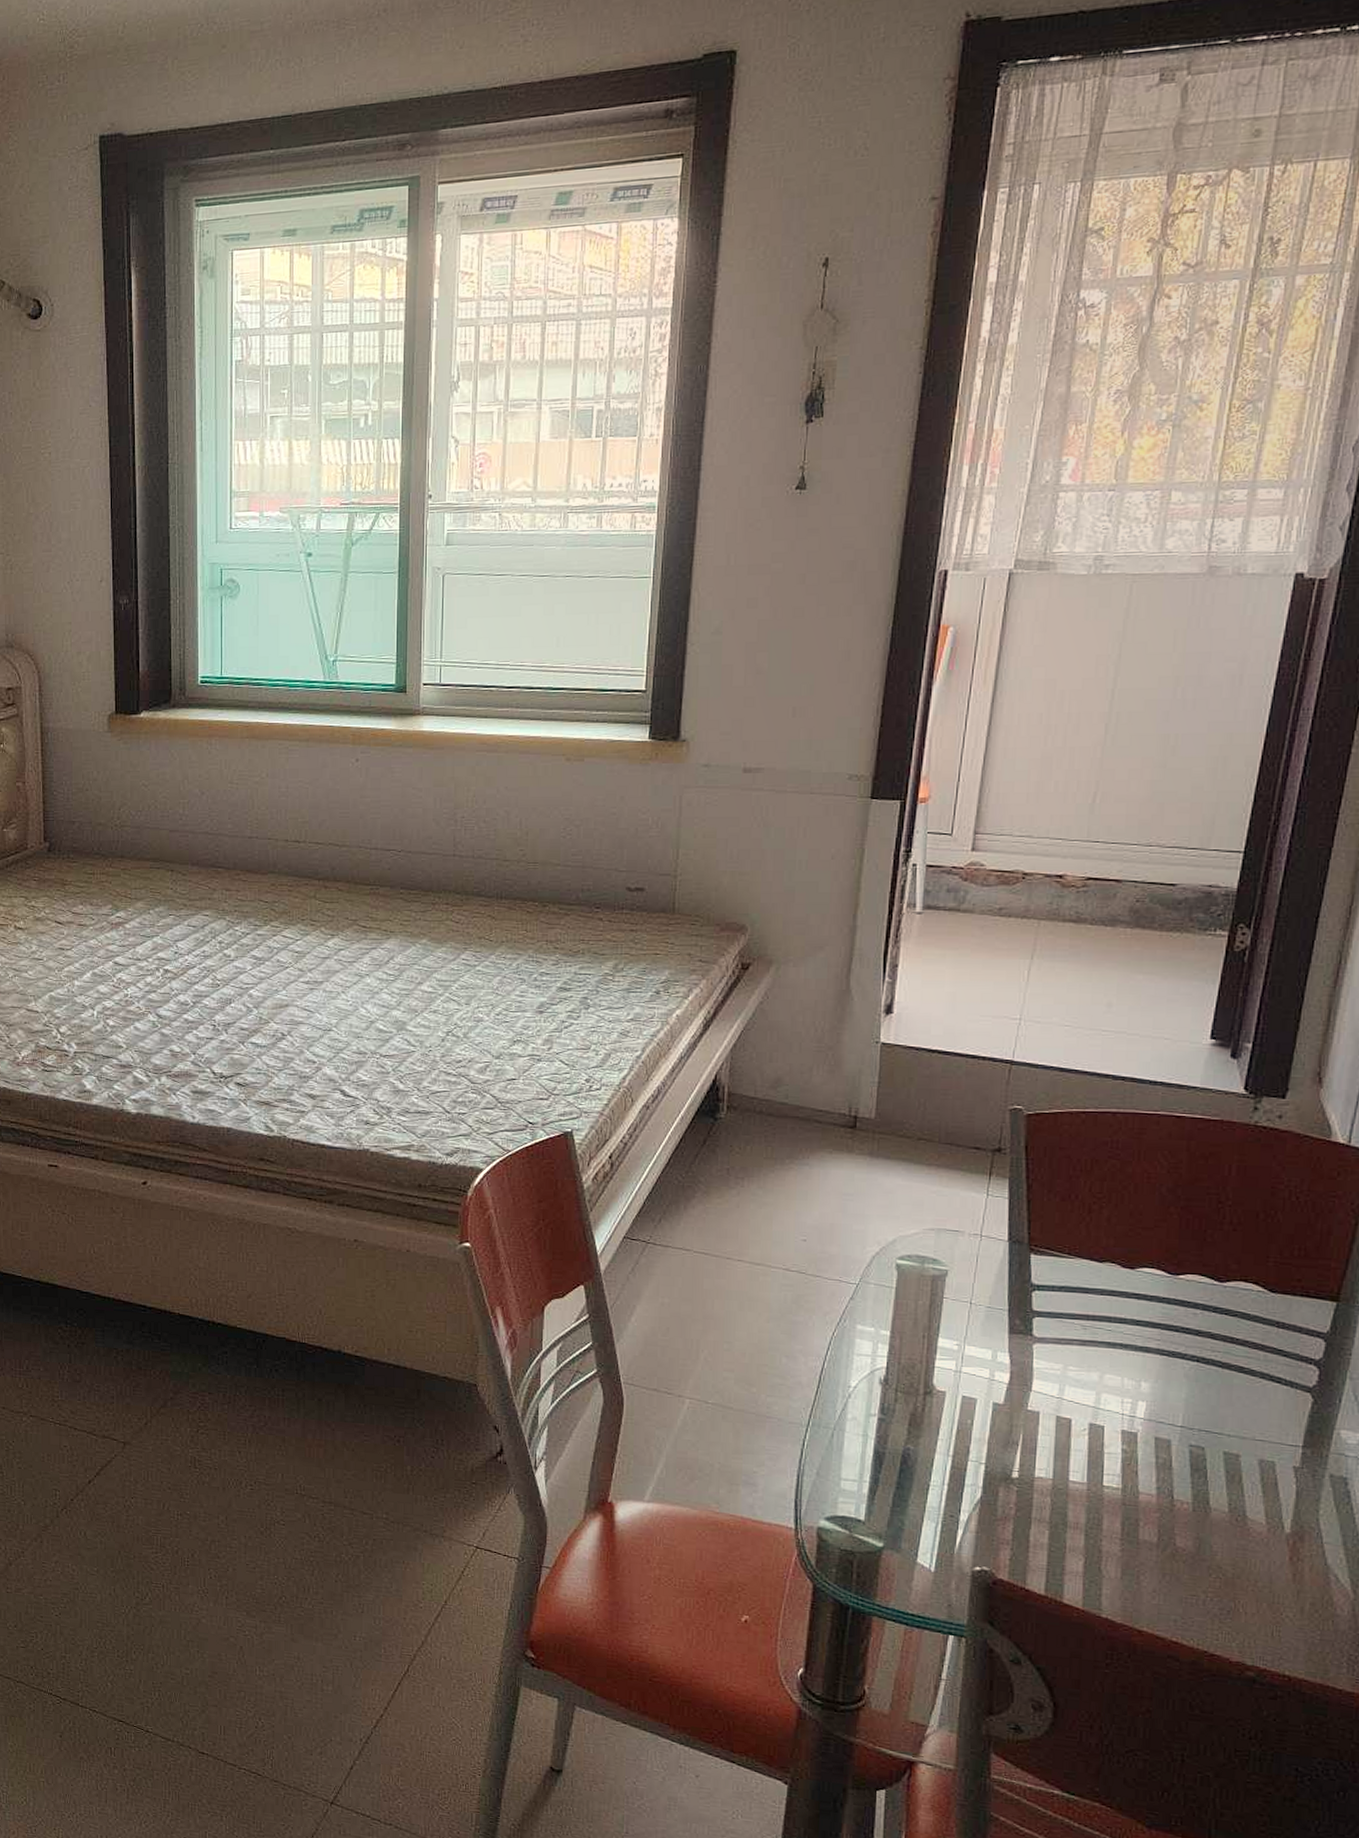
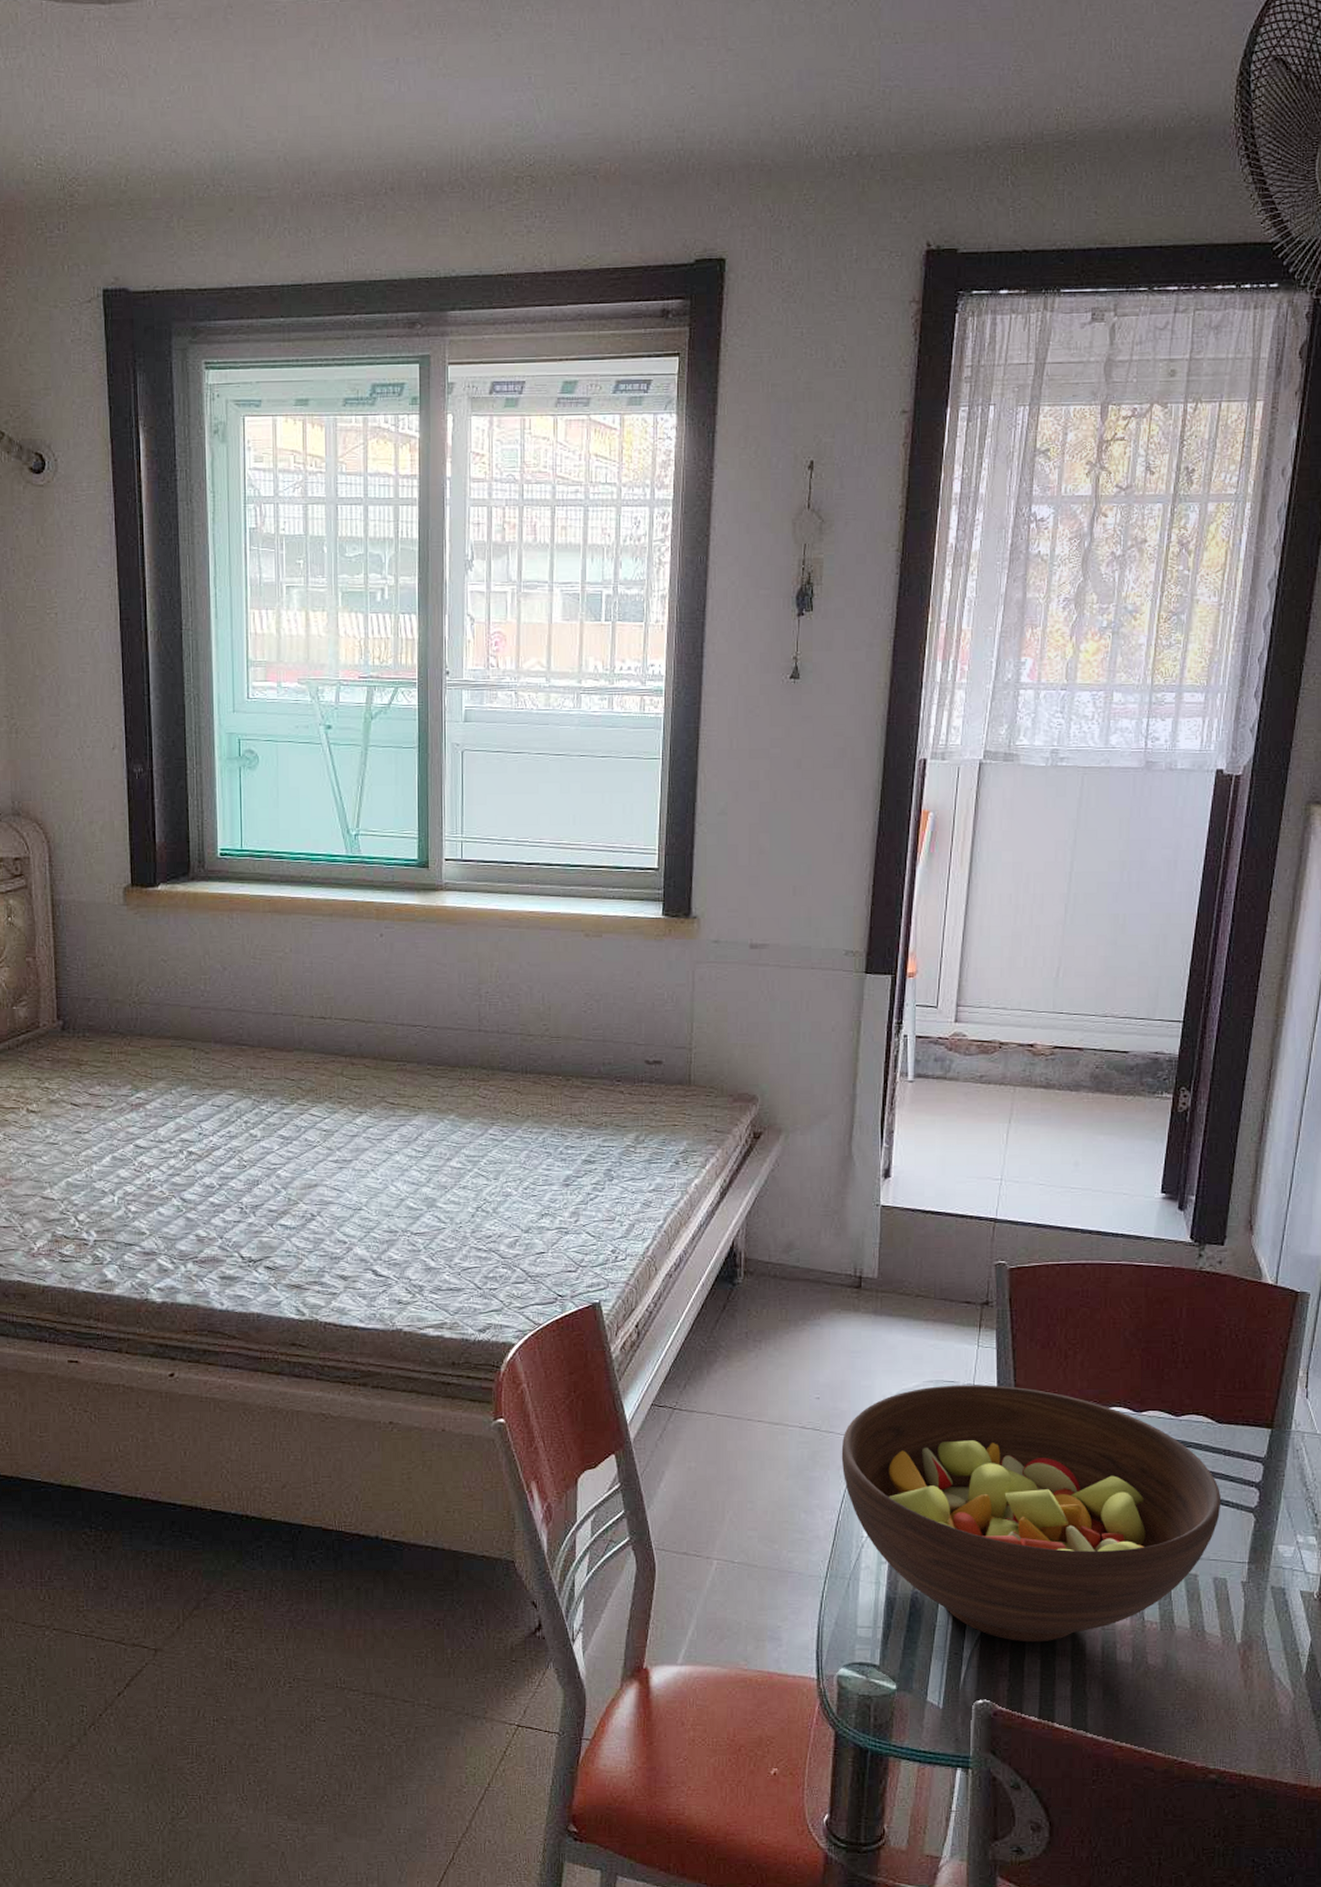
fruit bowl: none [828,1234,1272,1513] -> present [841,1385,1222,1643]

